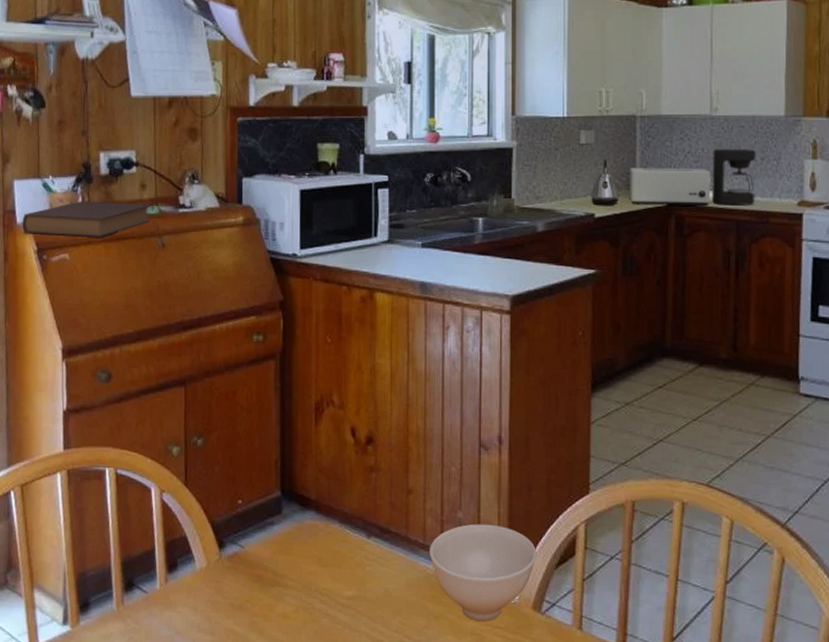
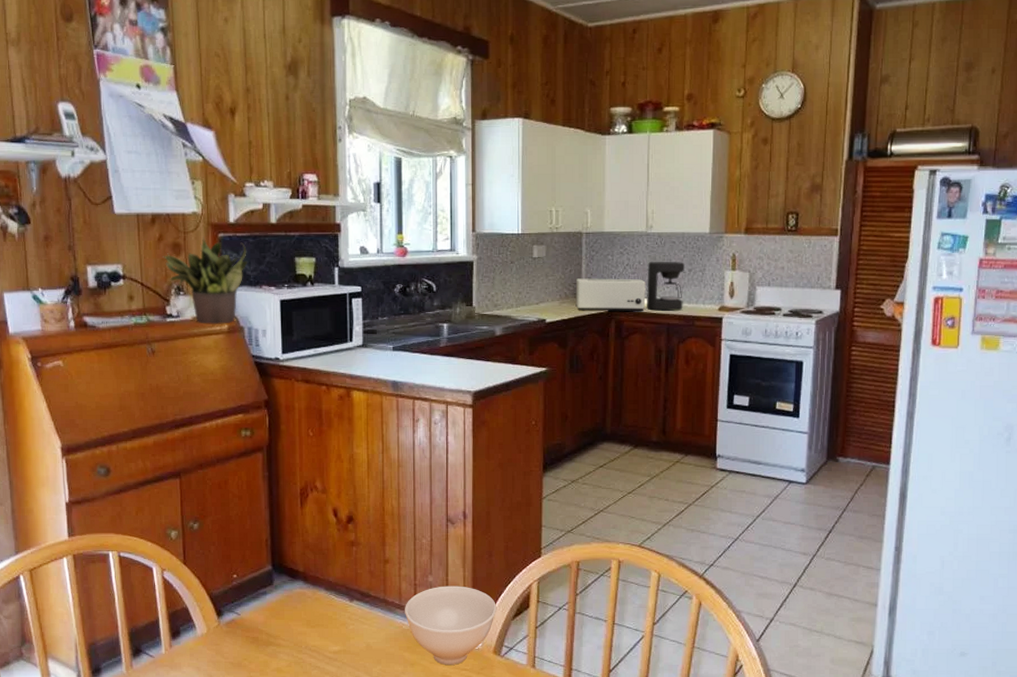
book: present [22,201,150,238] -> none [14,312,139,346]
potted plant: none [178,120,267,217] -> present [163,236,247,326]
kettle: present [590,159,620,206] -> none [542,271,568,313]

